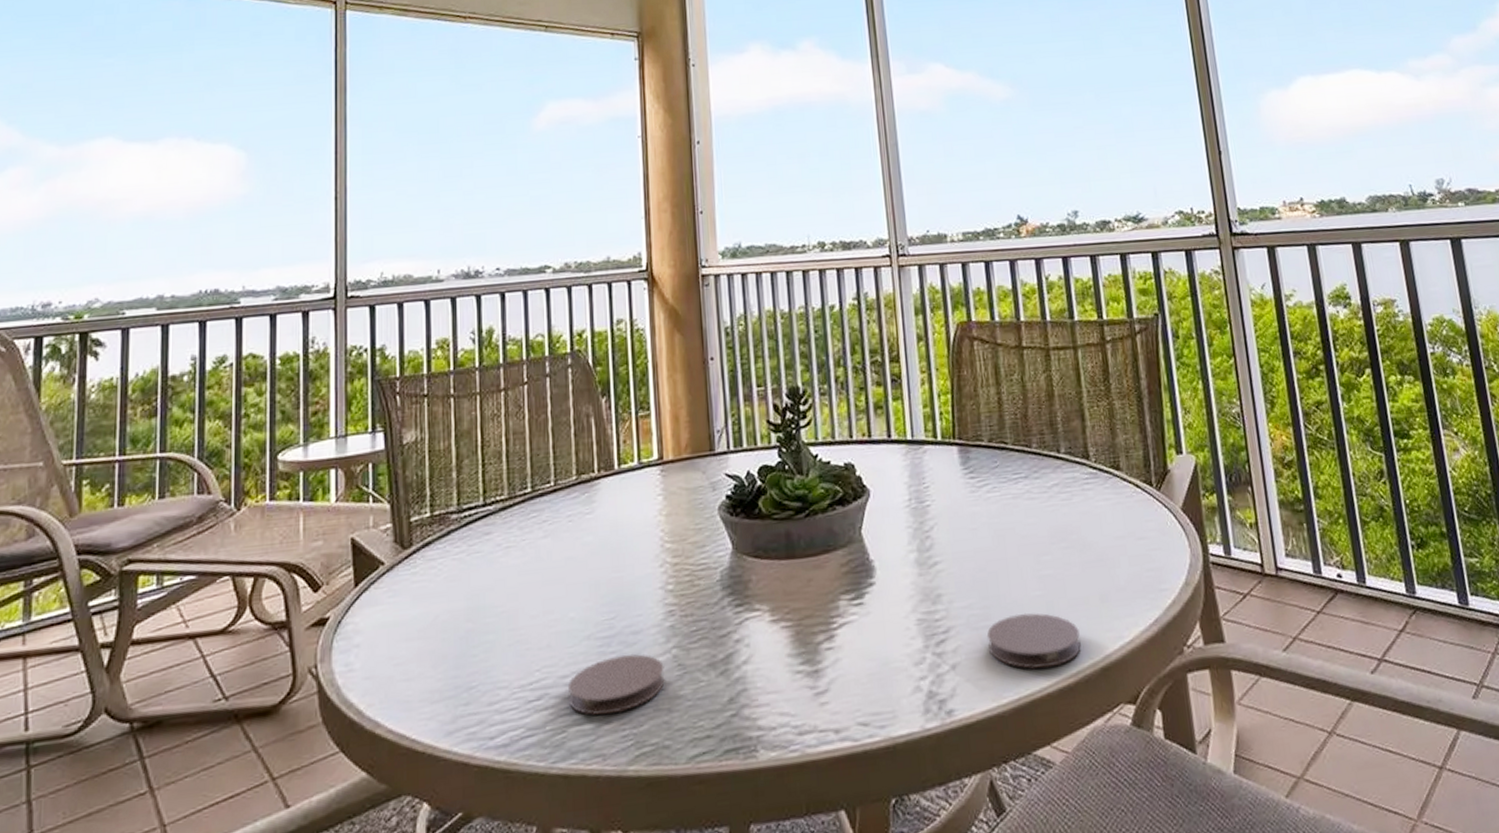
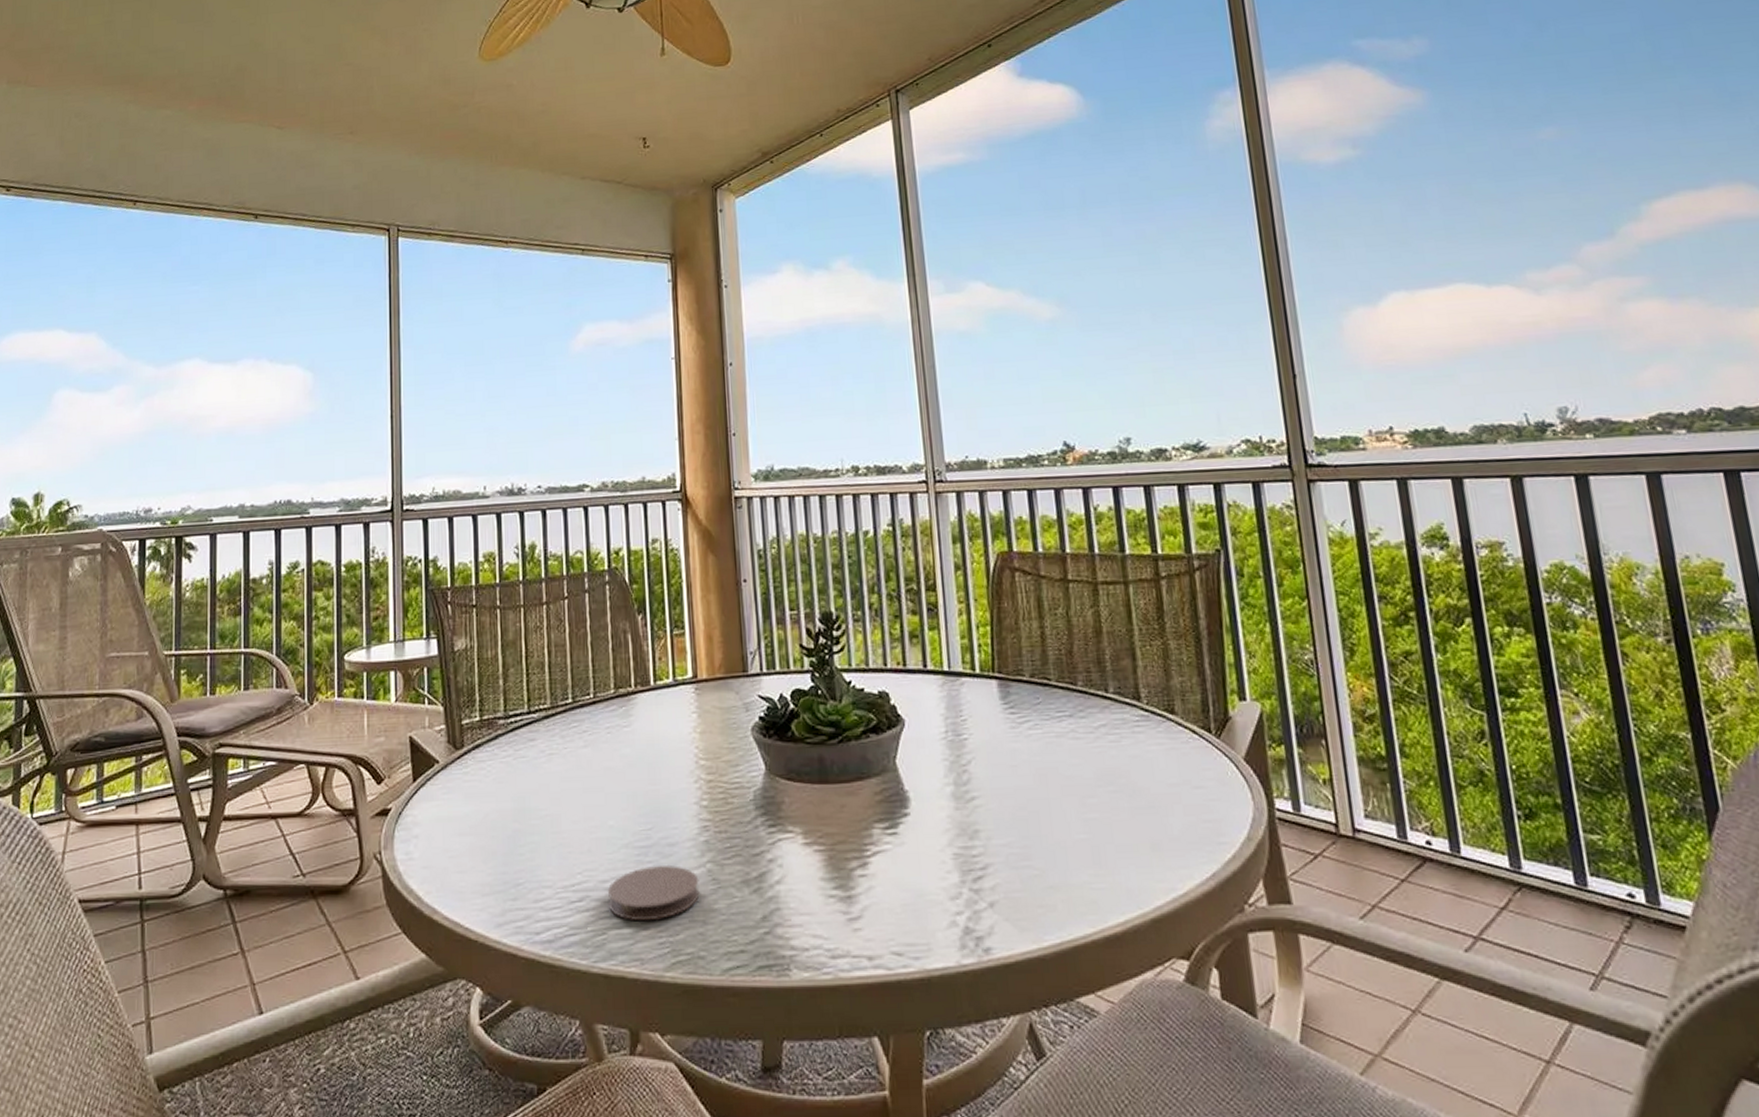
coaster: present [987,612,1081,670] -> none [1028,855,1130,915]

